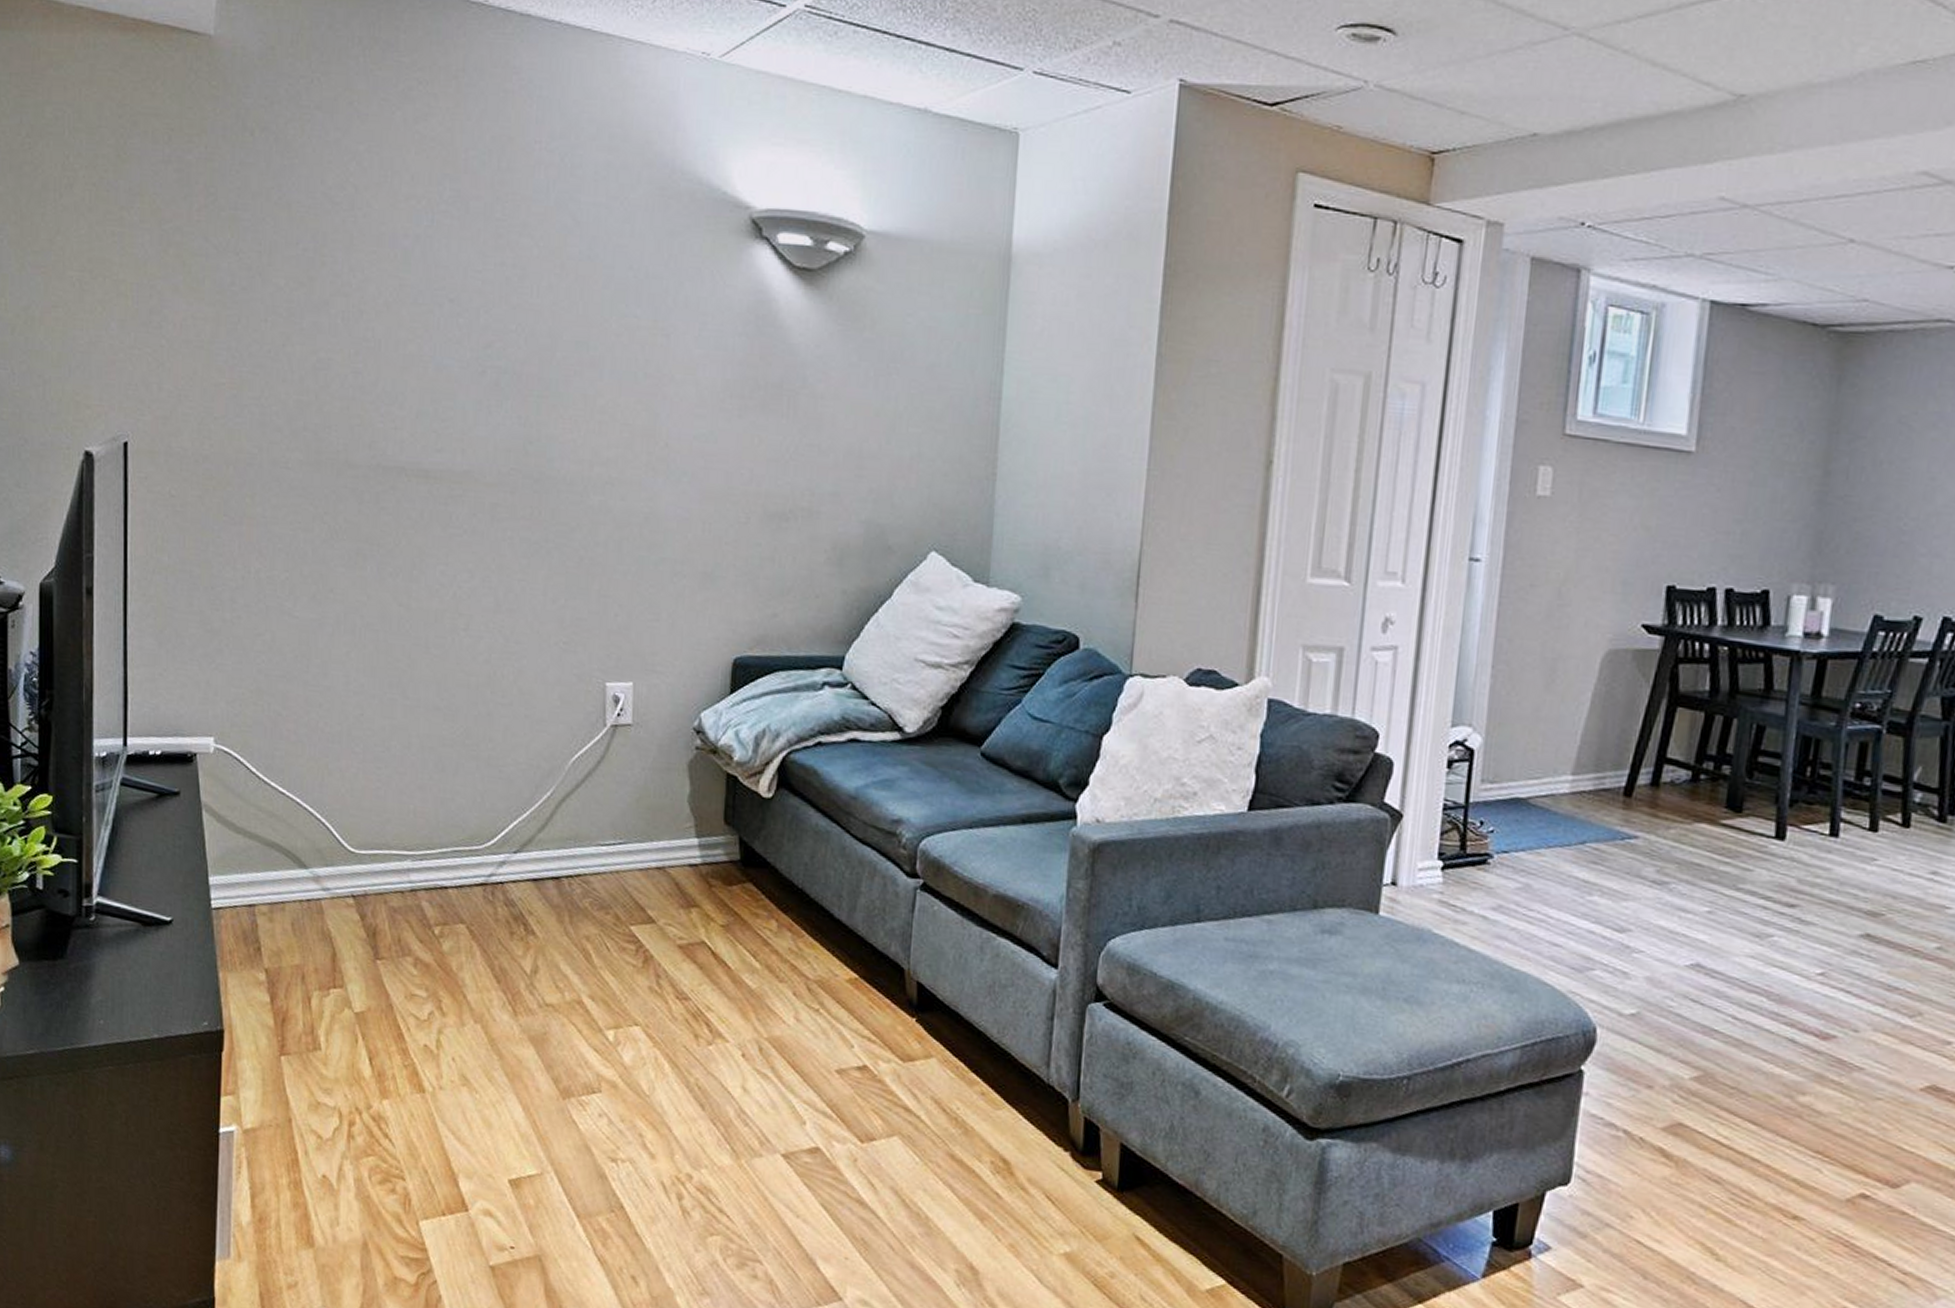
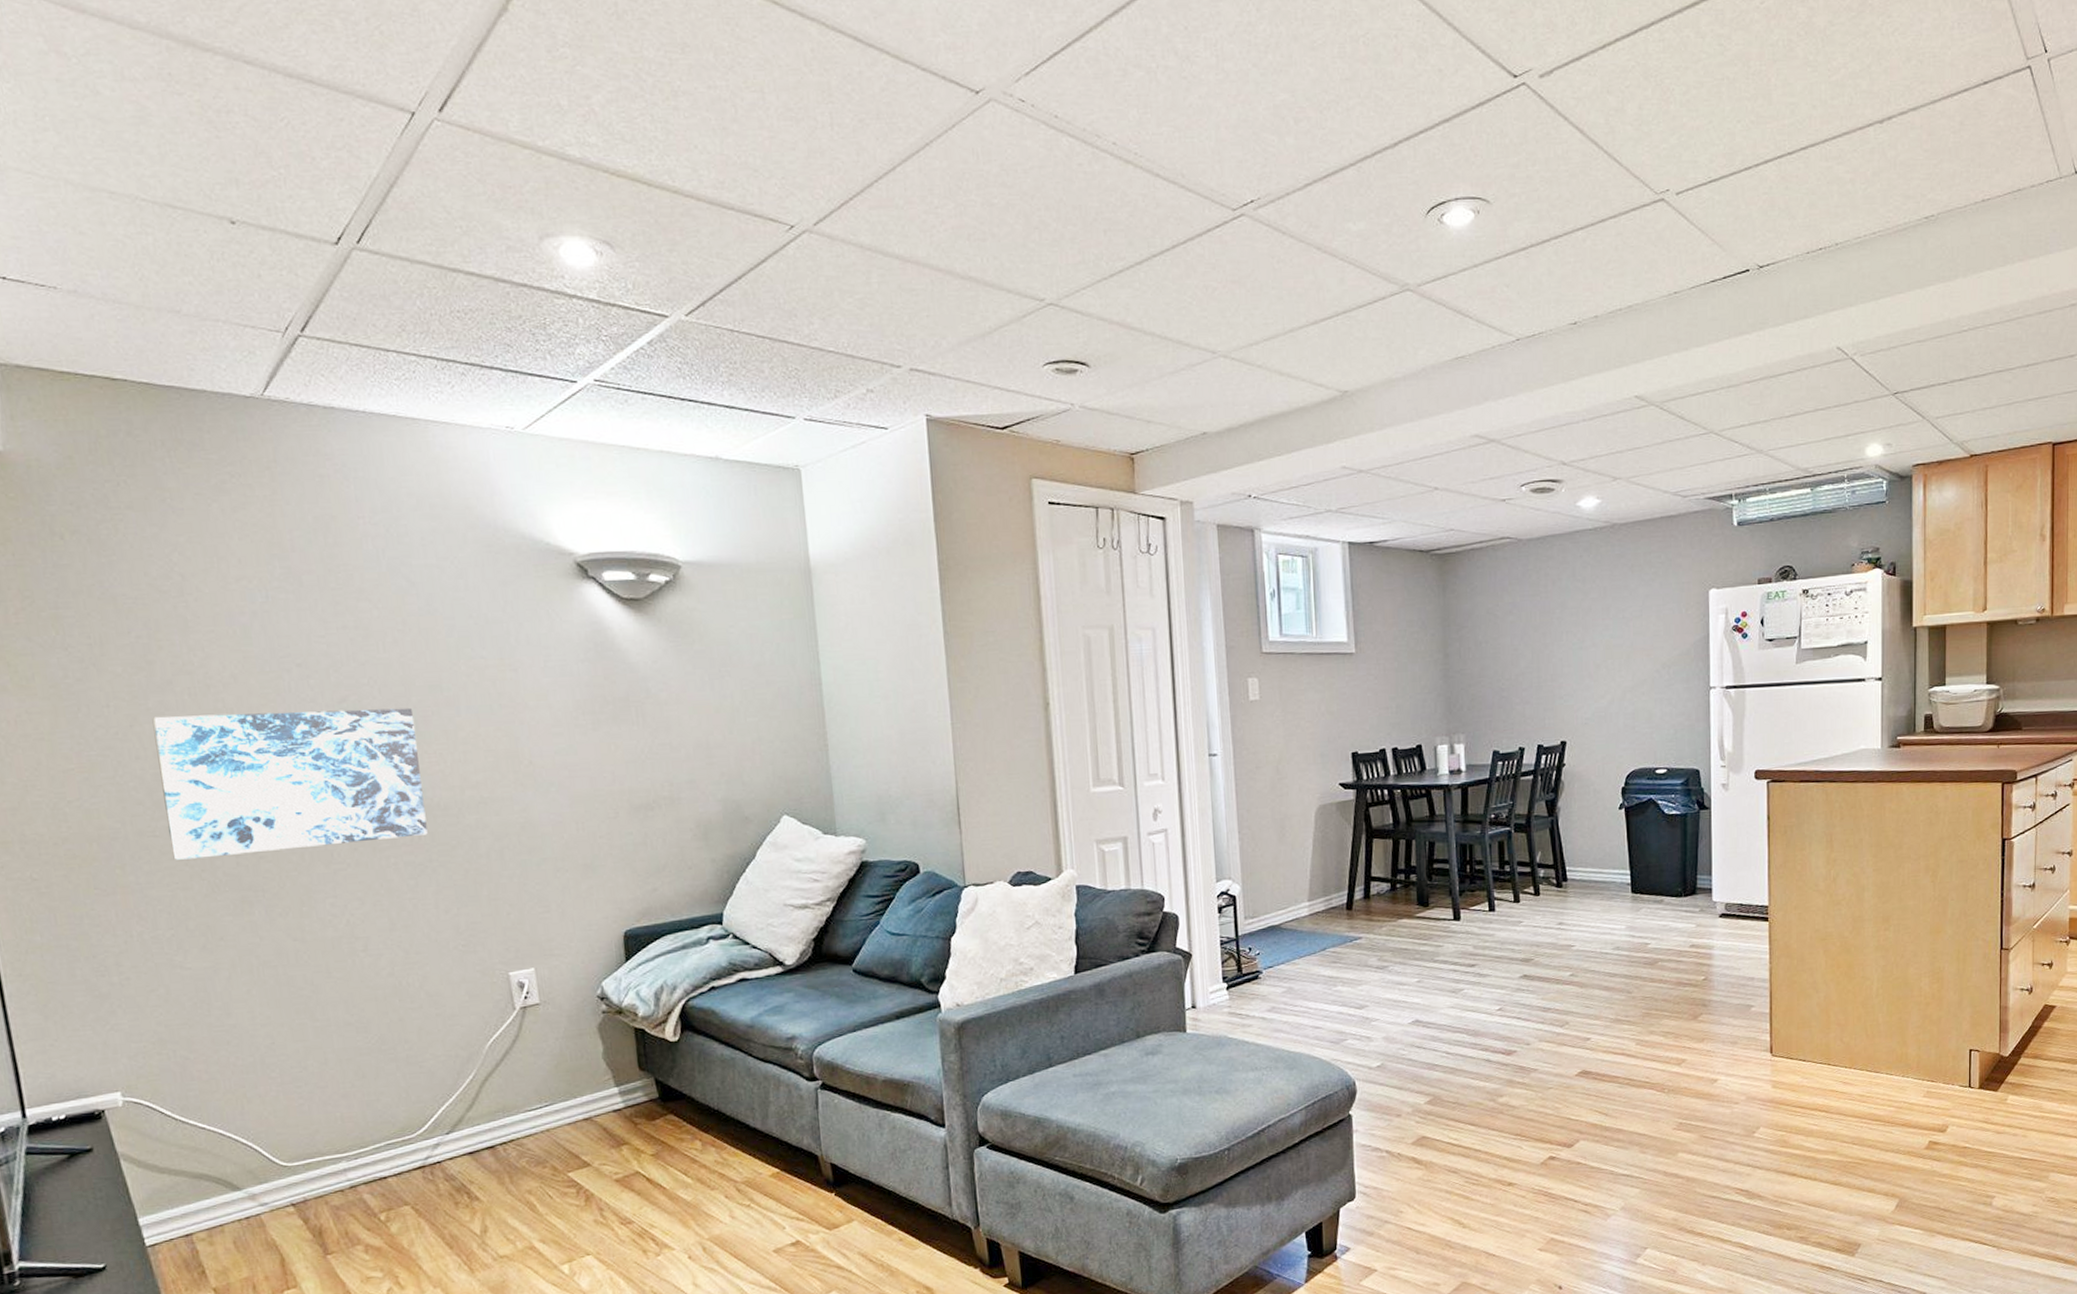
wall art: none [300,338,556,511] -> present [152,707,428,860]

